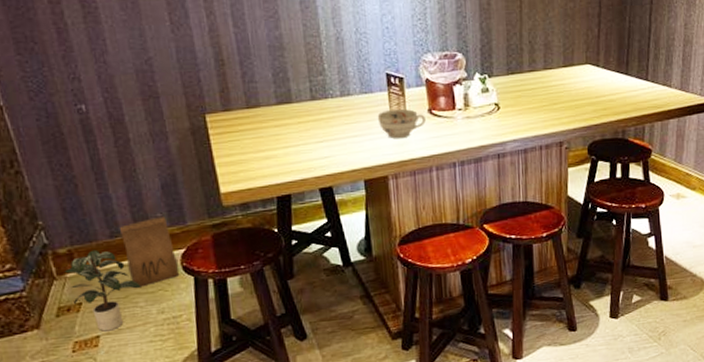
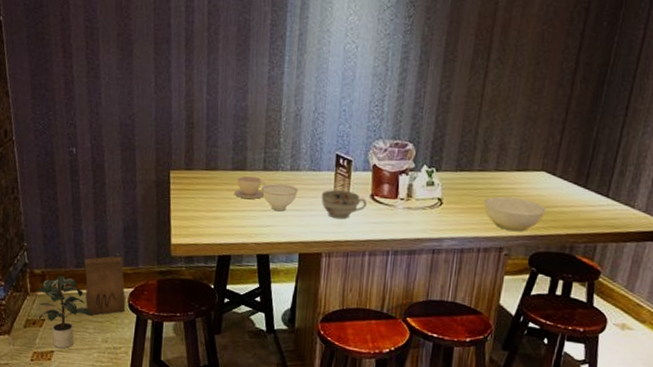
teacup: none [283,108,316,132] -> present [234,176,266,199]
bowl: none [312,110,353,141] -> present [261,183,299,212]
bowl: none [539,92,596,125] -> present [484,196,546,232]

